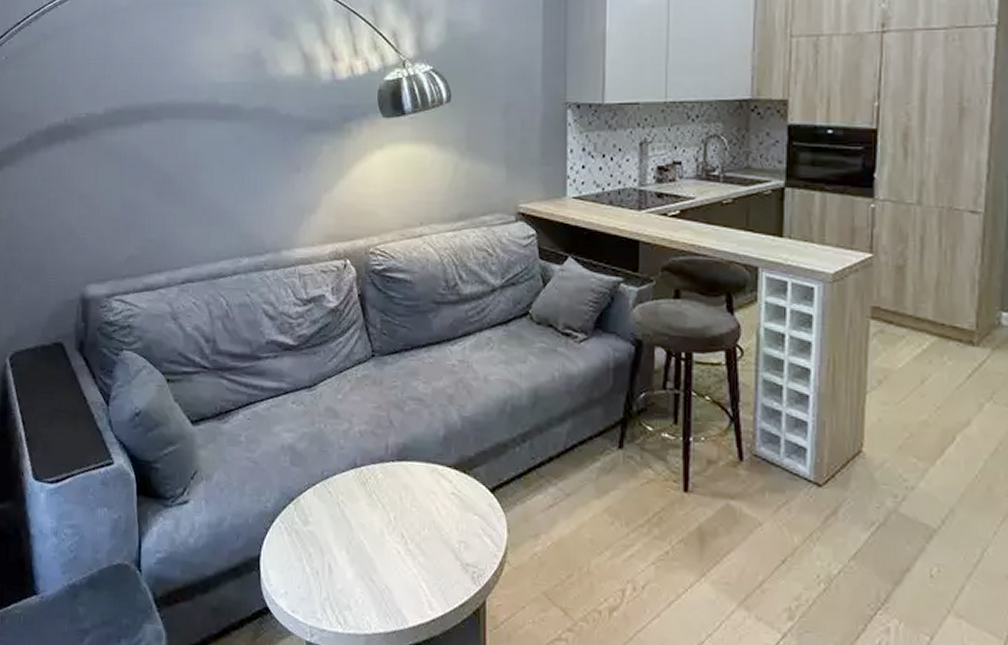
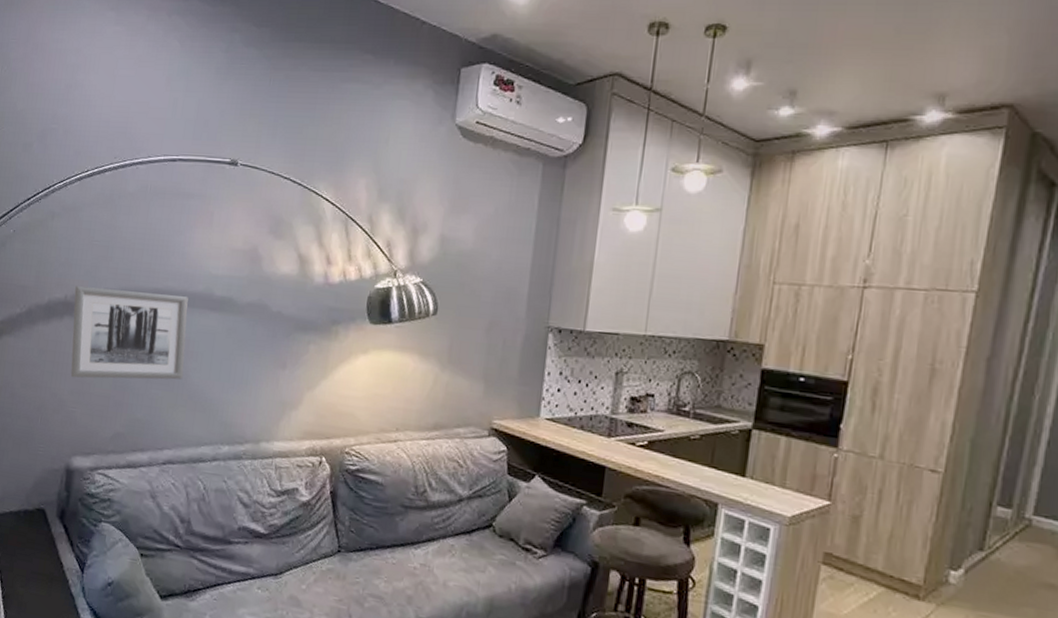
wall art: none [74,108,195,203] -> present [70,286,188,380]

